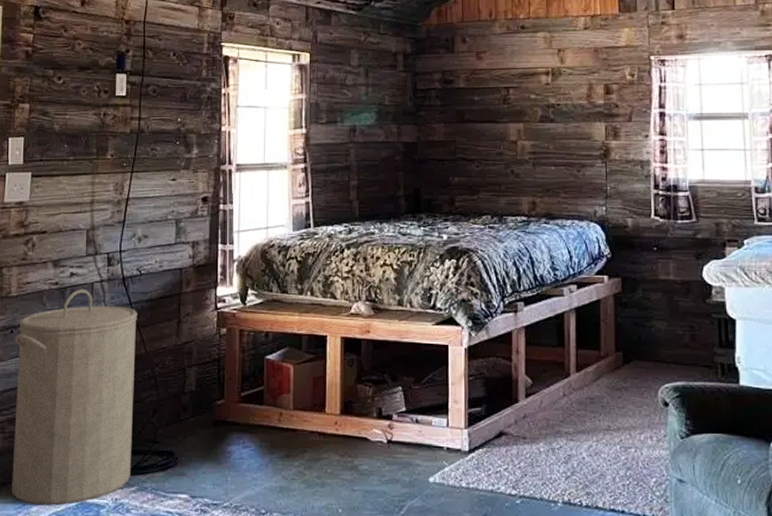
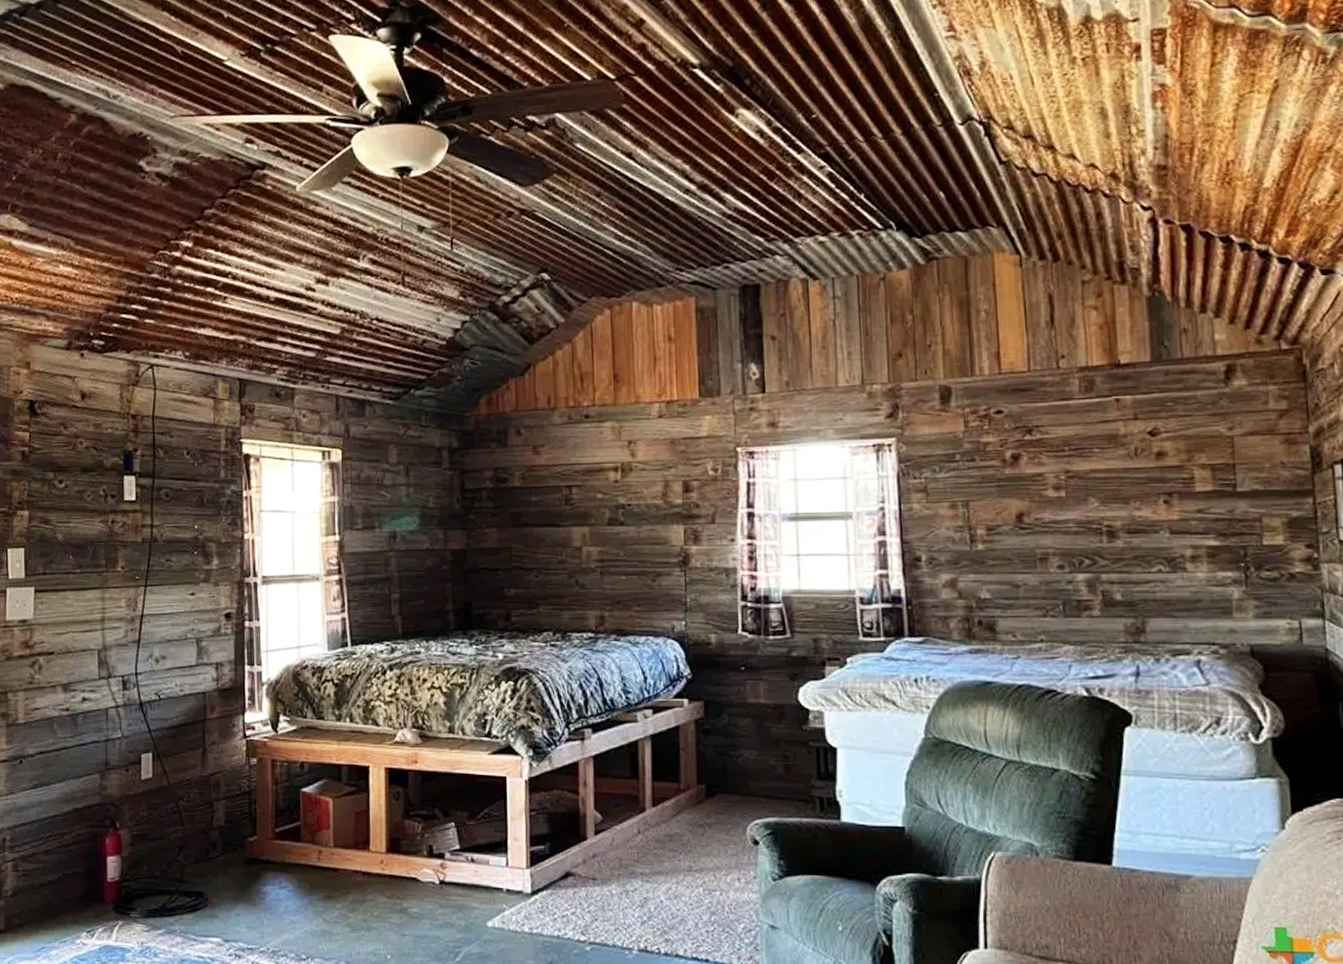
laundry hamper: present [12,289,137,506] -> none [24,715,158,949]

